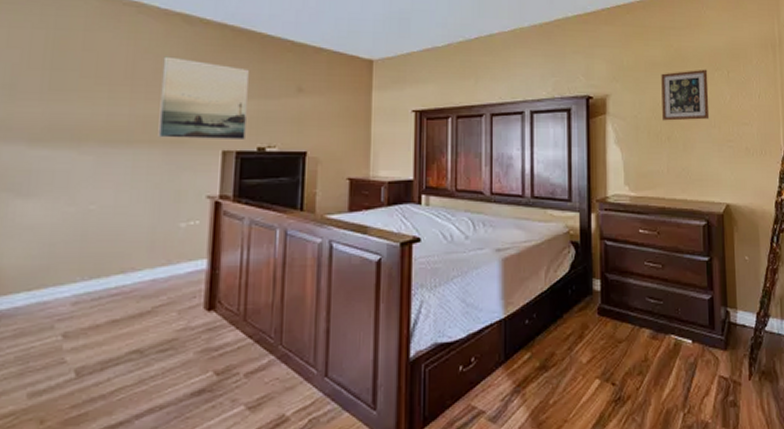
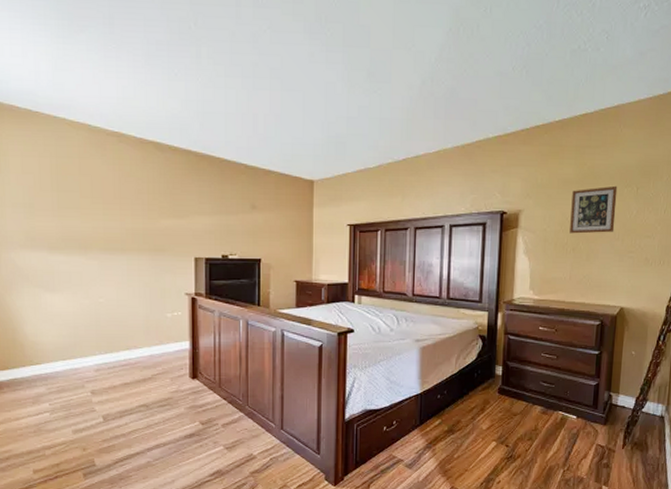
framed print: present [158,56,249,139] -> none [143,179,212,248]

